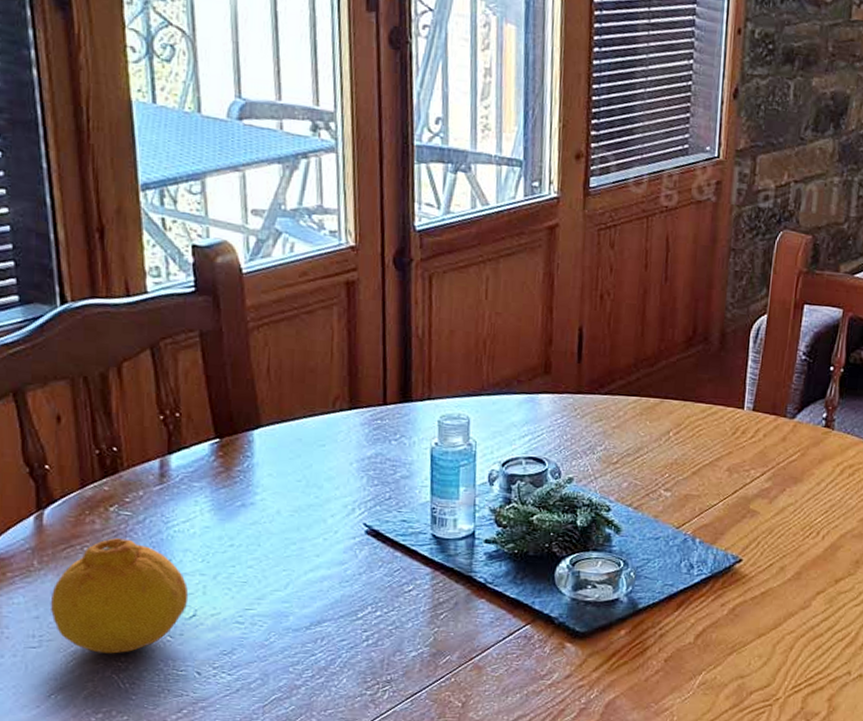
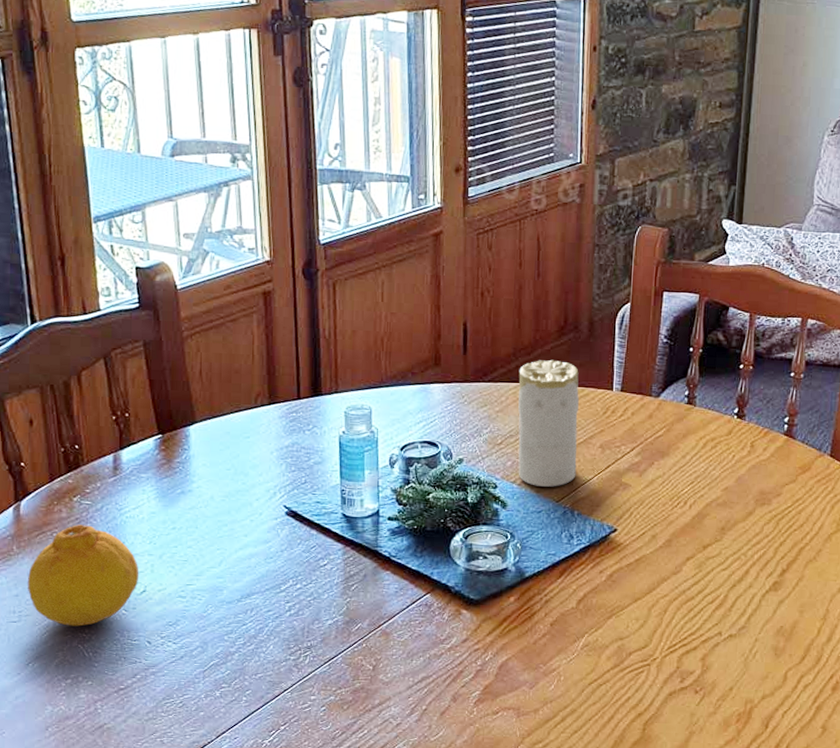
candle: none [634,372,707,512] -> present [518,359,579,487]

